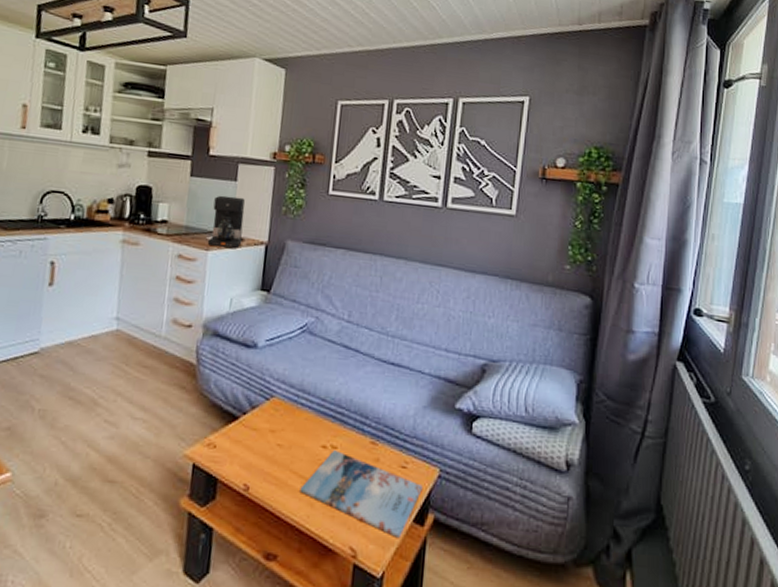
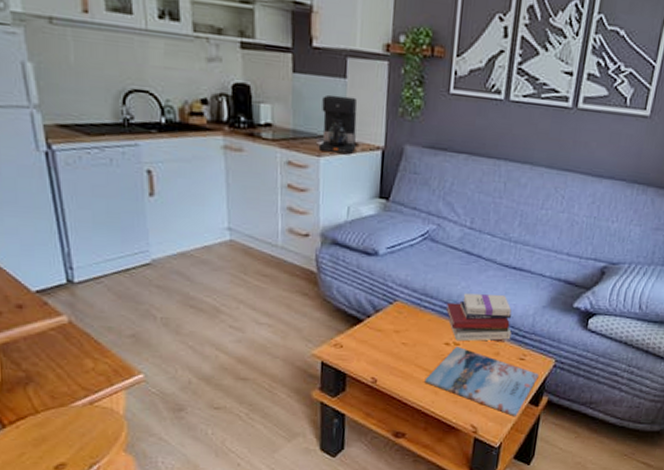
books: none [324,390,392,445] -> present [446,293,512,342]

